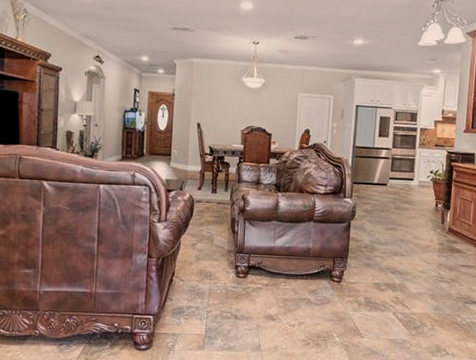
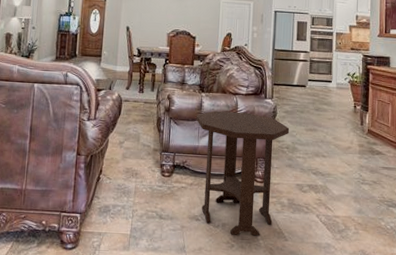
side table: none [271,210,369,334] -> present [196,110,290,236]

